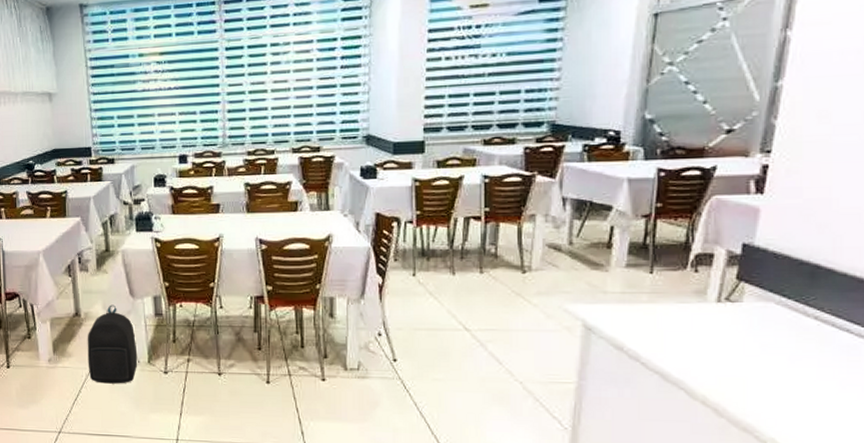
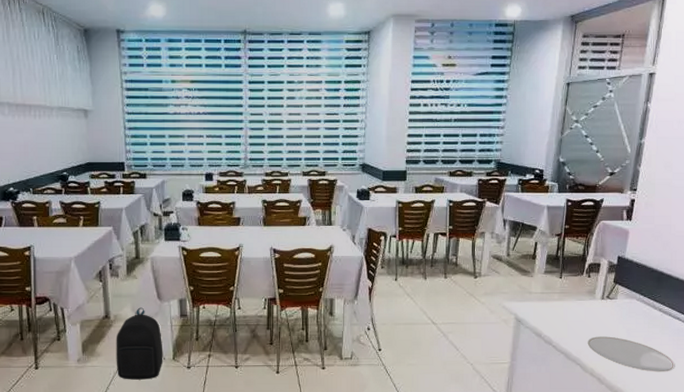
plate: none [696,352,845,406] -> present [587,336,675,372]

